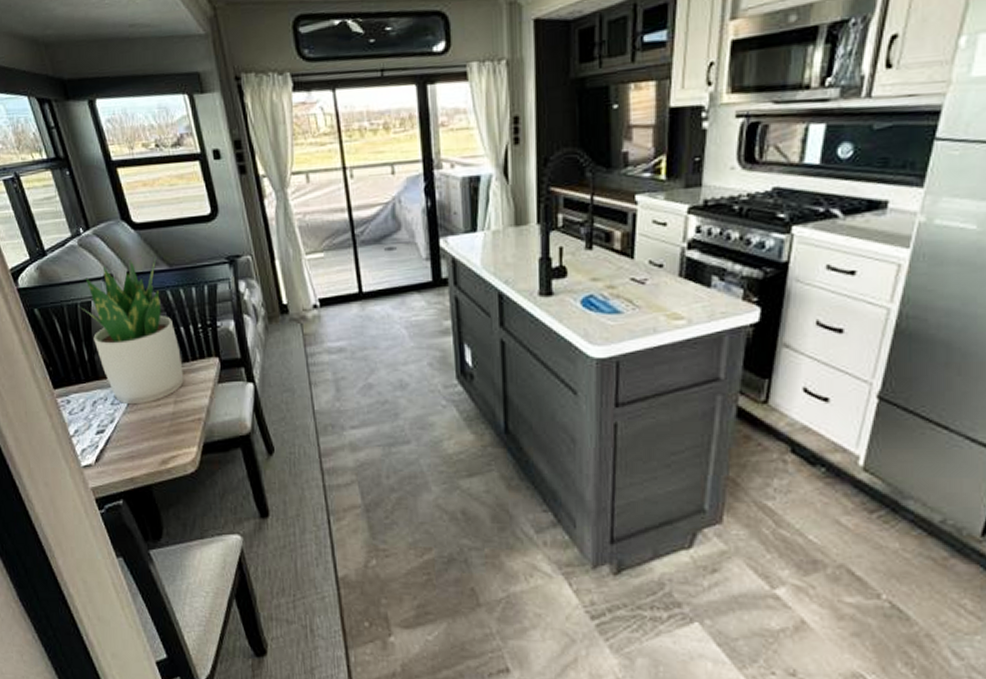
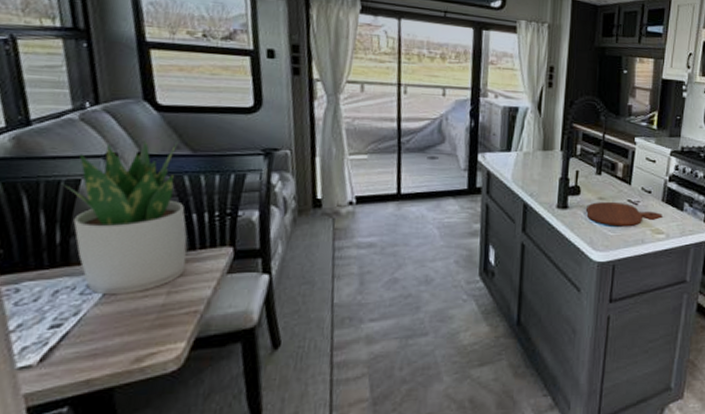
cutting board: none [577,282,681,314] -> present [586,201,663,227]

